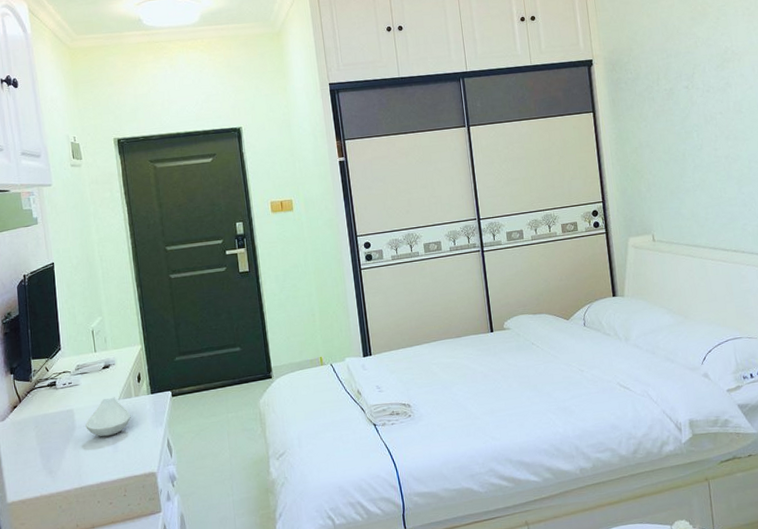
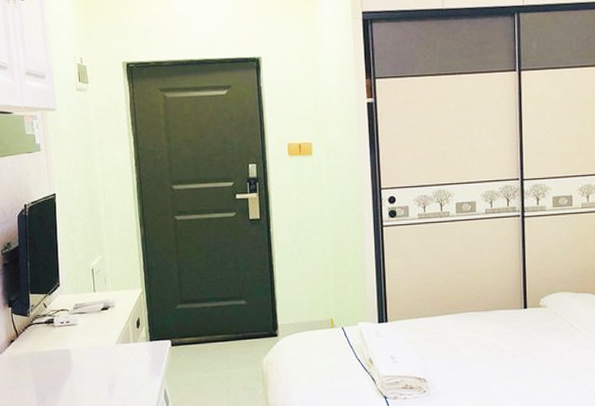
spoon rest: present [85,397,131,437] -> none [82,340,128,381]

